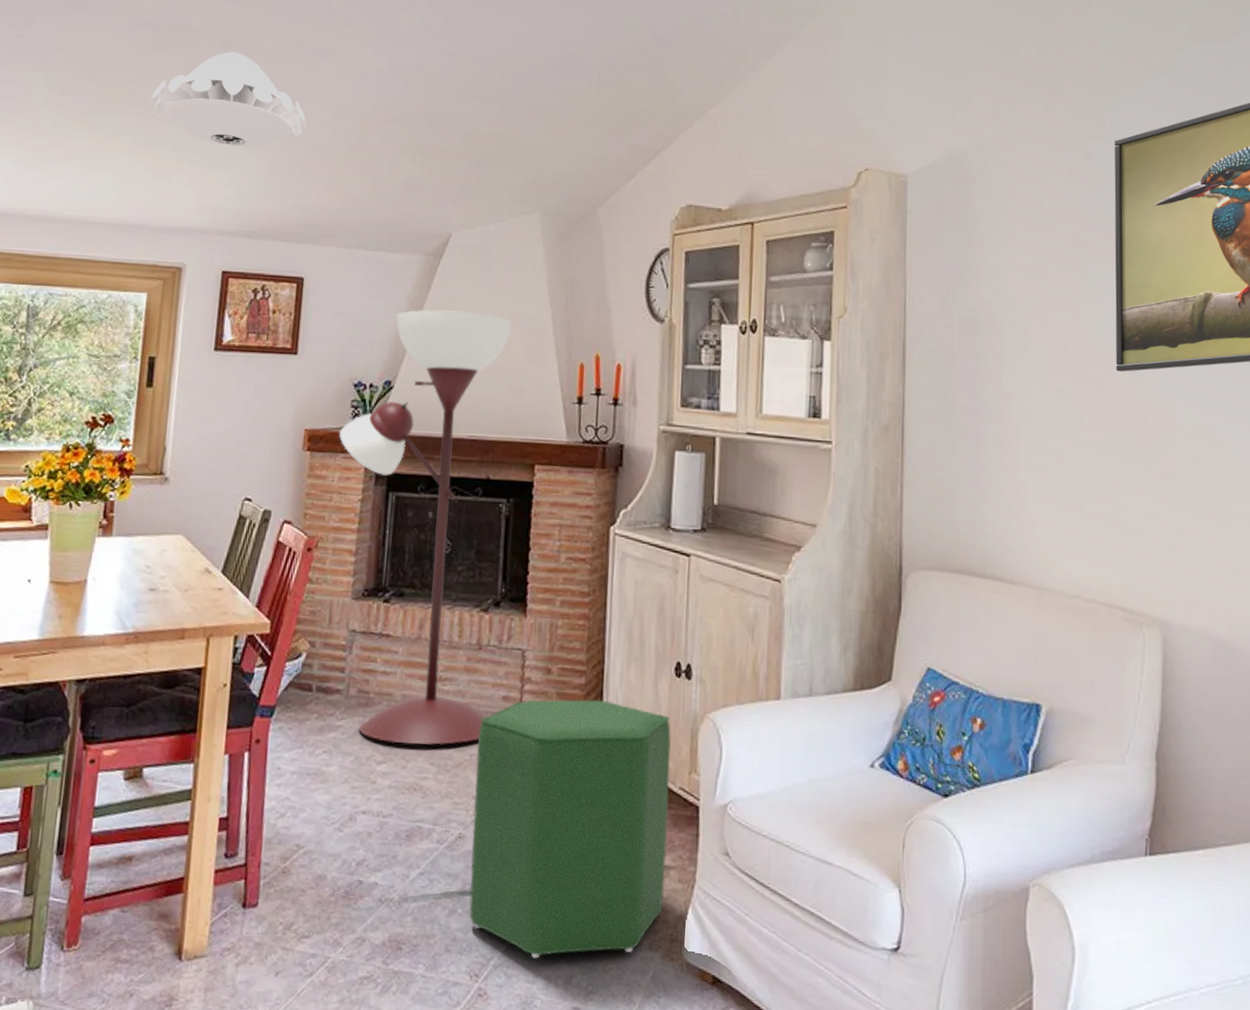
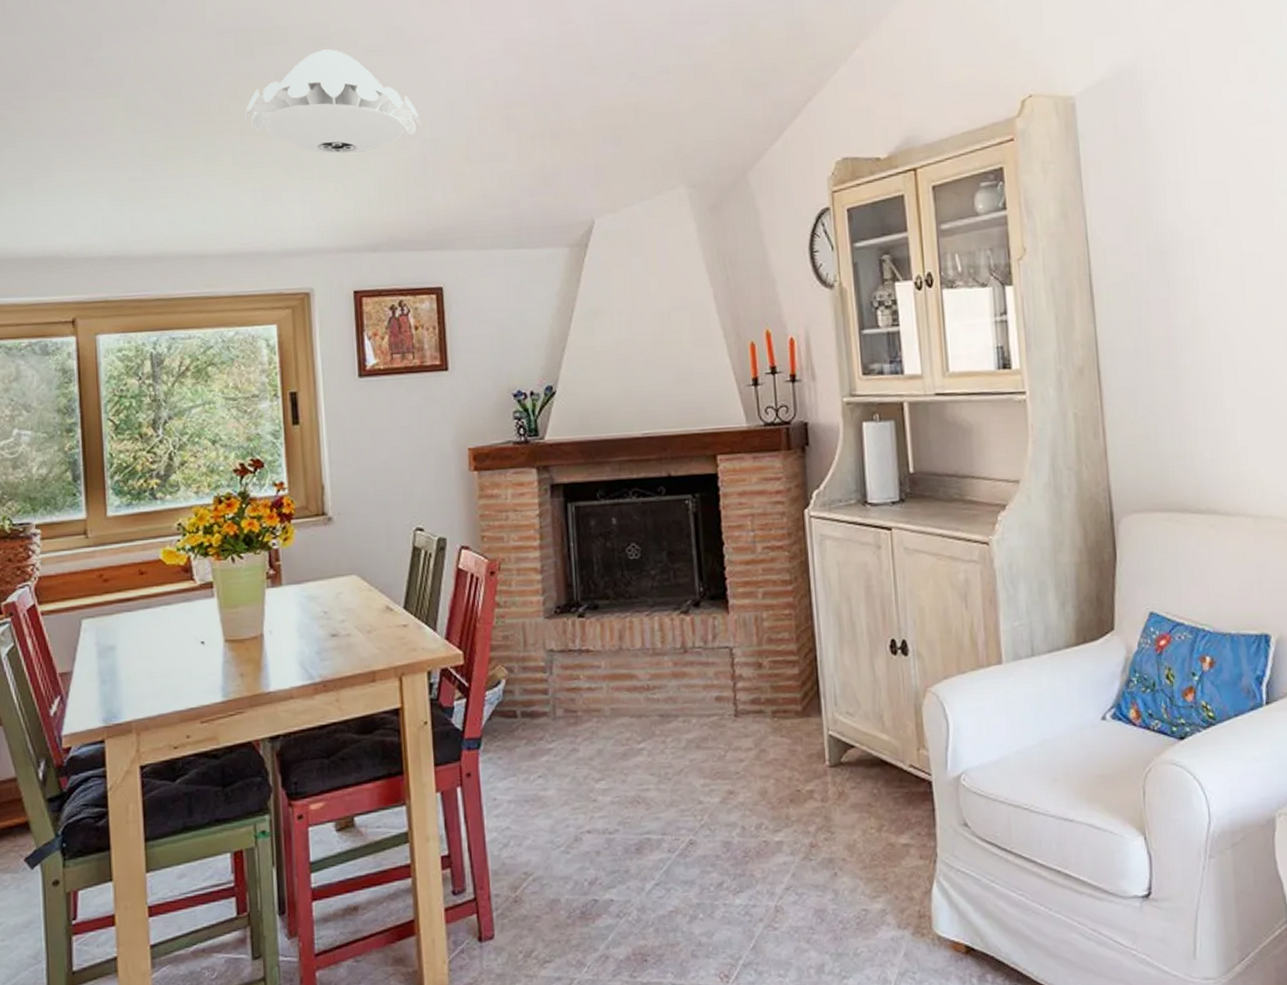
floor lamp: present [339,309,512,745] -> none [505,302,702,759]
ottoman: present [469,699,672,959] -> none [696,688,907,952]

